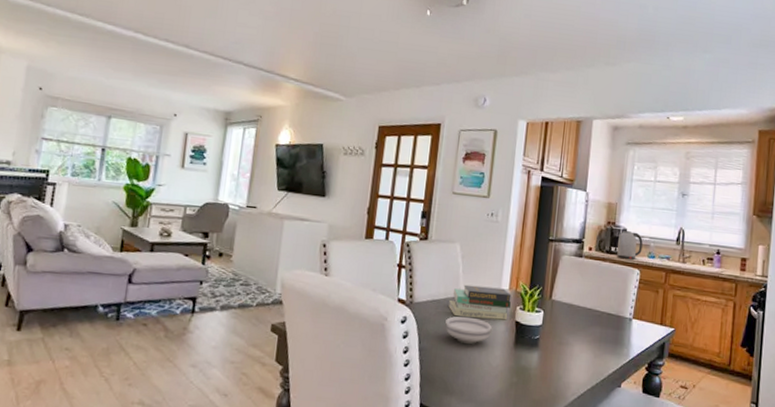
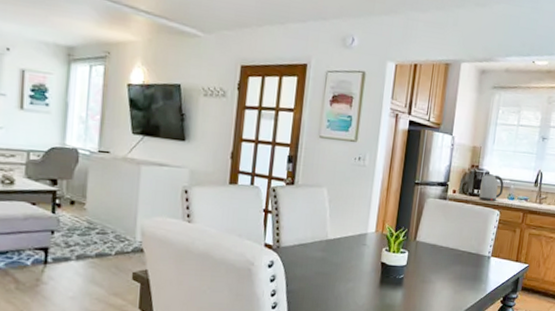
bowl: present [445,316,492,344] -> none [312,259,358,285]
books: present [448,284,512,320] -> none [316,228,378,262]

